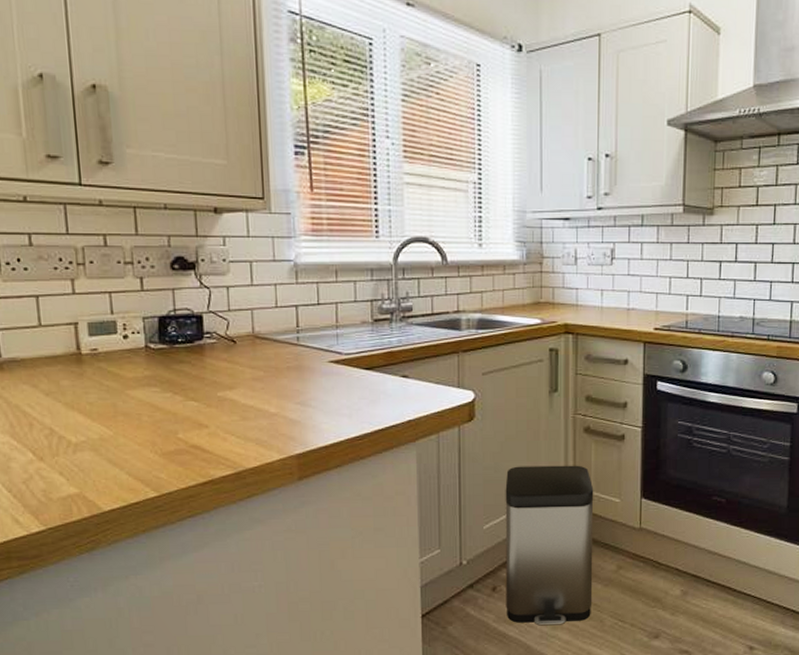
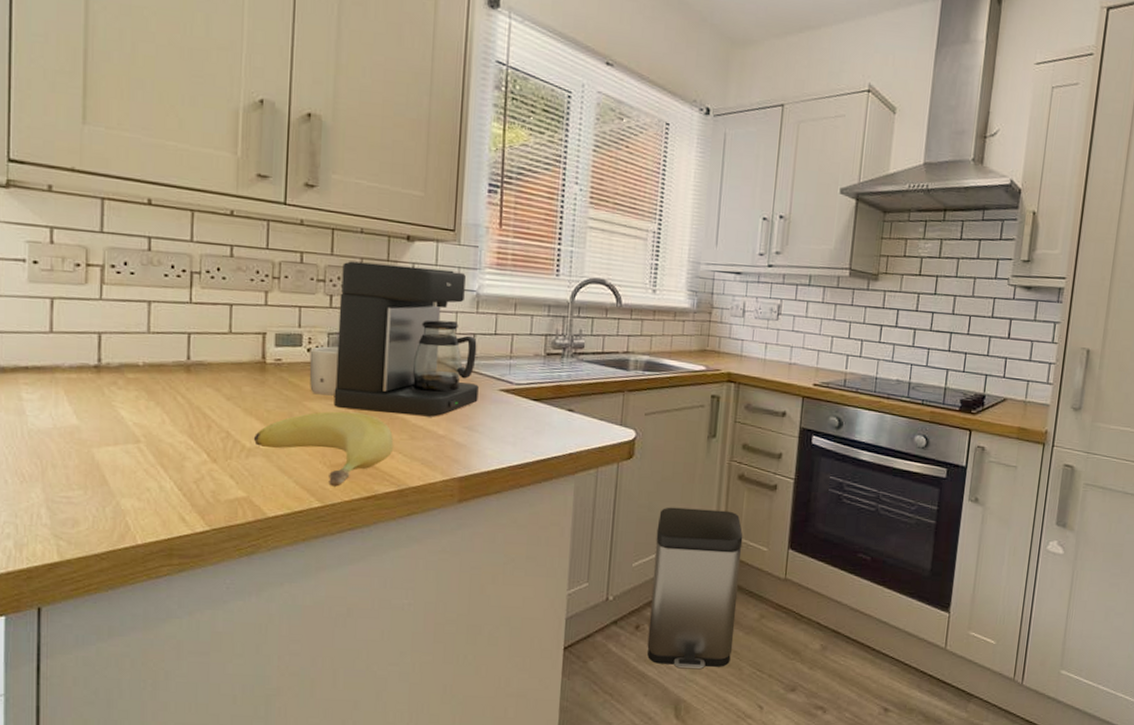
banana: none [78,397,226,475] -> present [253,411,394,487]
mug: none [126,331,159,382] -> present [309,346,339,396]
coffee maker: none [149,240,307,396] -> present [333,261,479,417]

